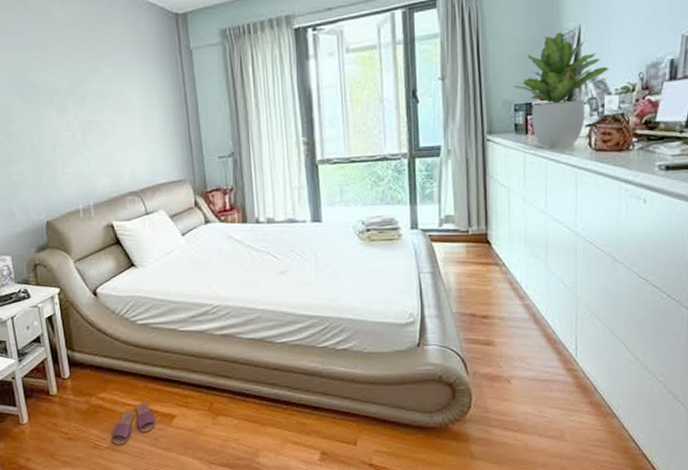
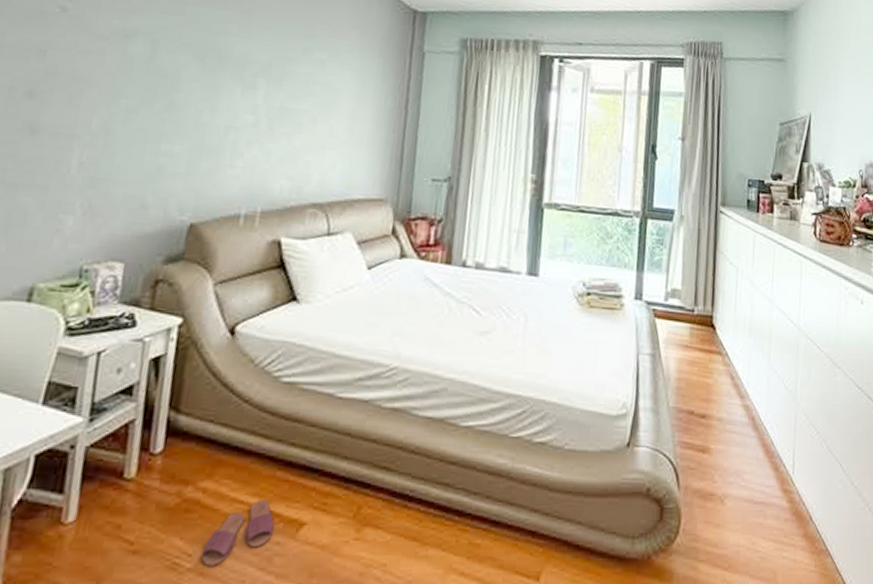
potted plant: present [513,32,610,147] -> none [748,116,834,232]

